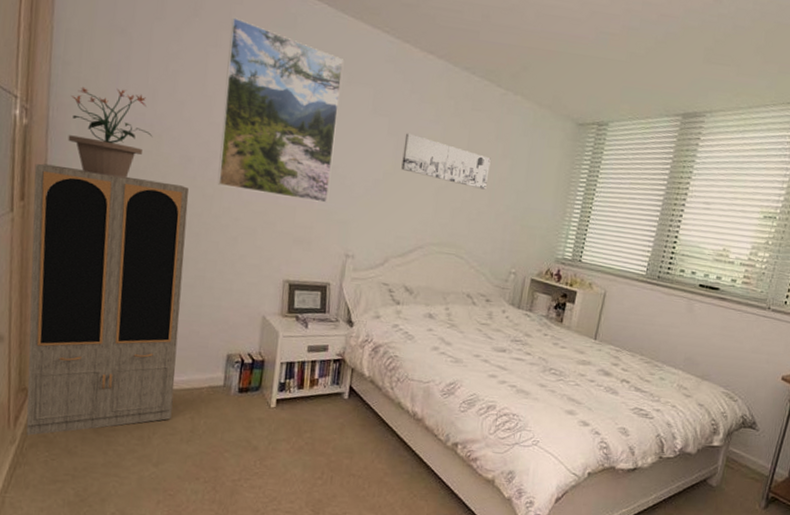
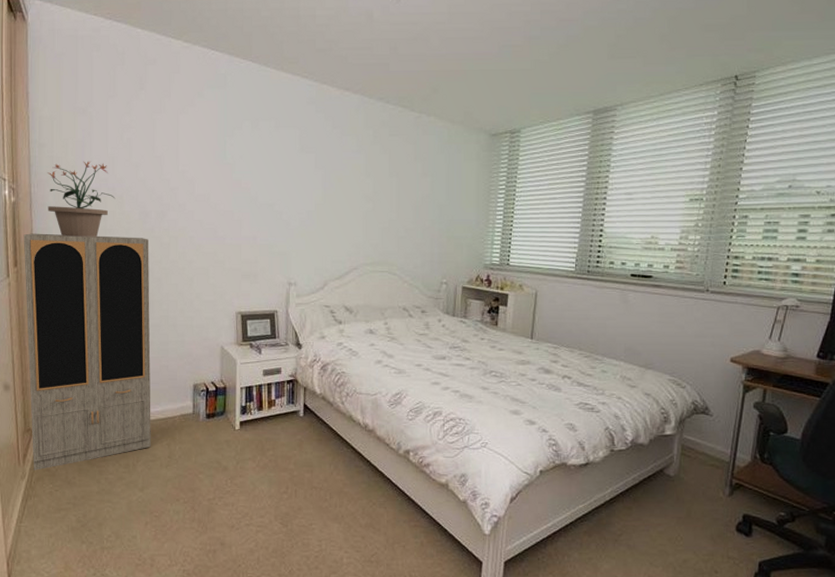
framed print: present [217,17,344,203] -> none [171,85,271,238]
wall art: present [401,133,491,190] -> none [331,165,412,208]

